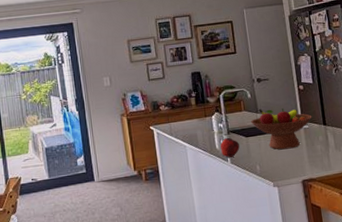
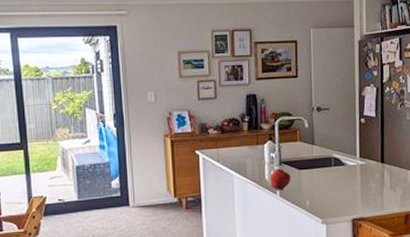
fruit bowl: present [250,108,312,150] -> none [305,140,371,186]

